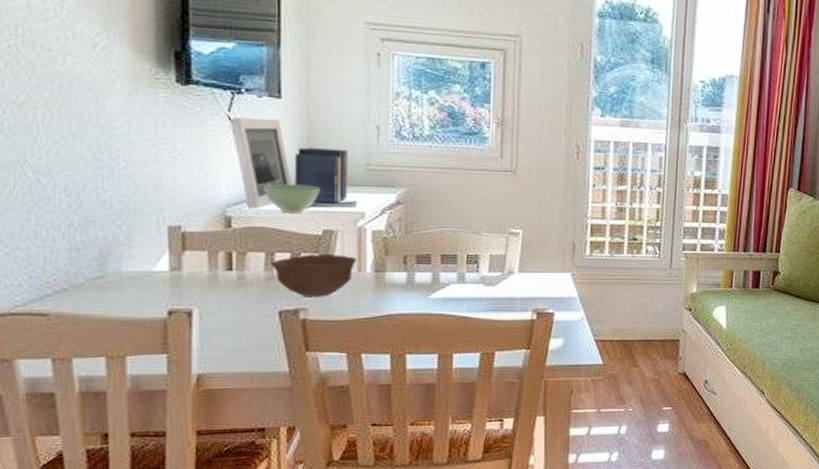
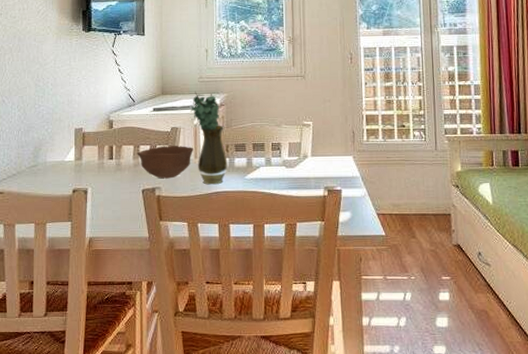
picture frame: present [231,116,293,210] -> none [114,49,151,115]
bowl: present [264,184,321,214] -> none [133,95,170,116]
books: present [294,146,348,204] -> none [152,67,187,108]
vase: none [353,182,405,306] -> present [191,91,228,185]

